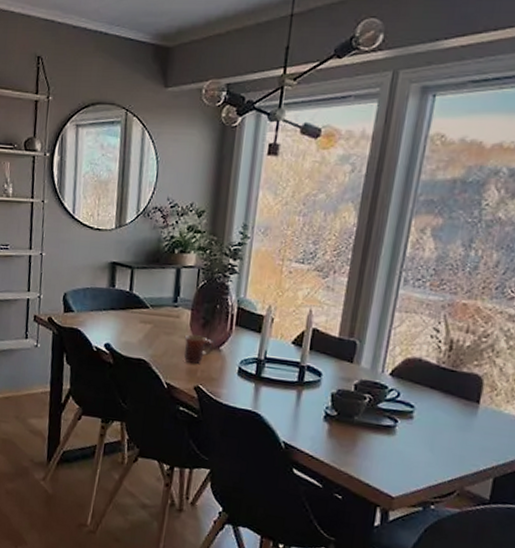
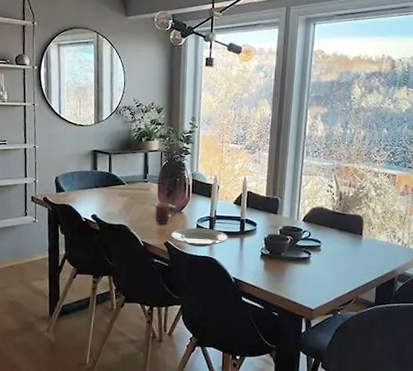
plate: none [202,370,281,398] -> present [170,227,229,247]

